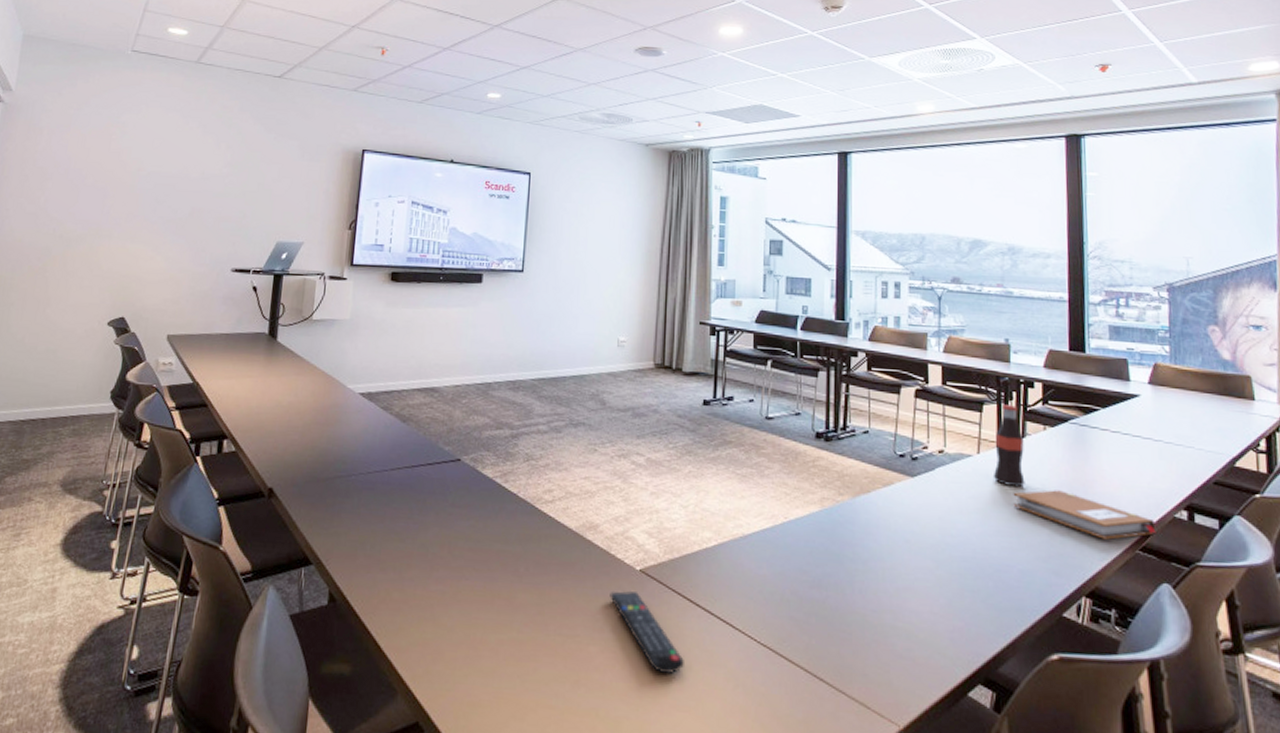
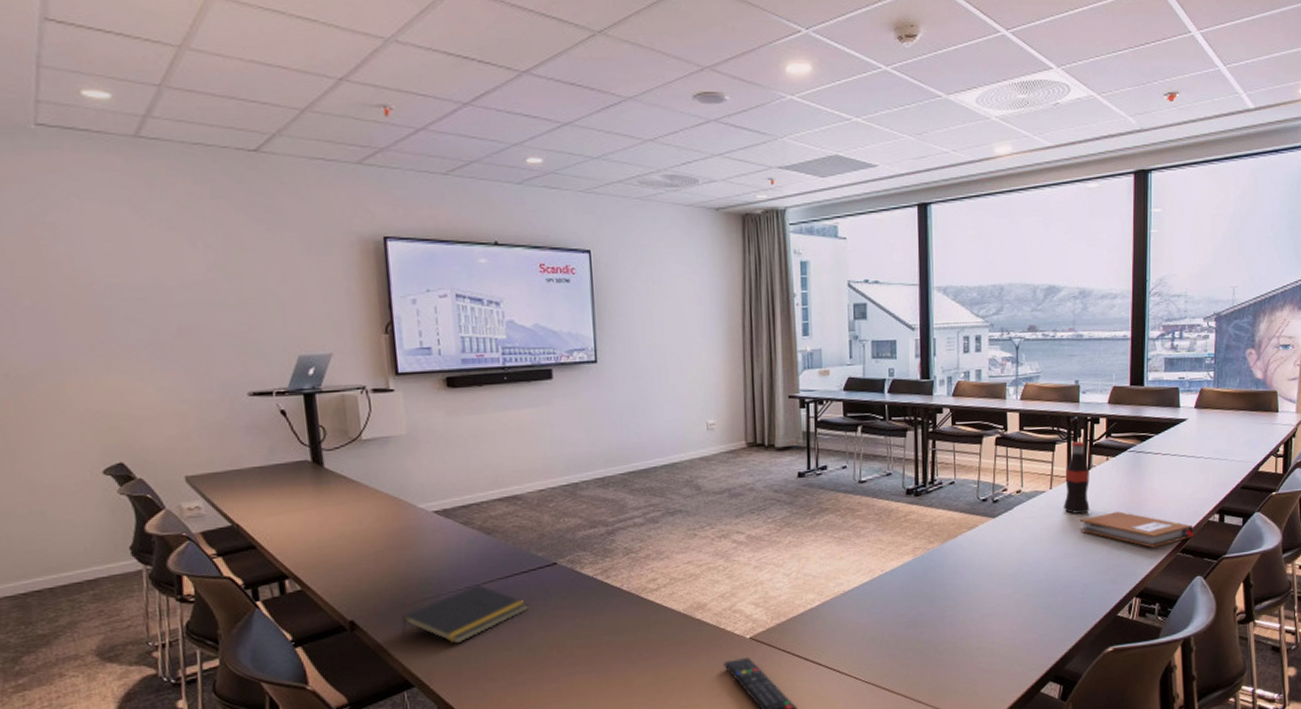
notepad: none [311,470,428,527] -> present [402,584,529,644]

